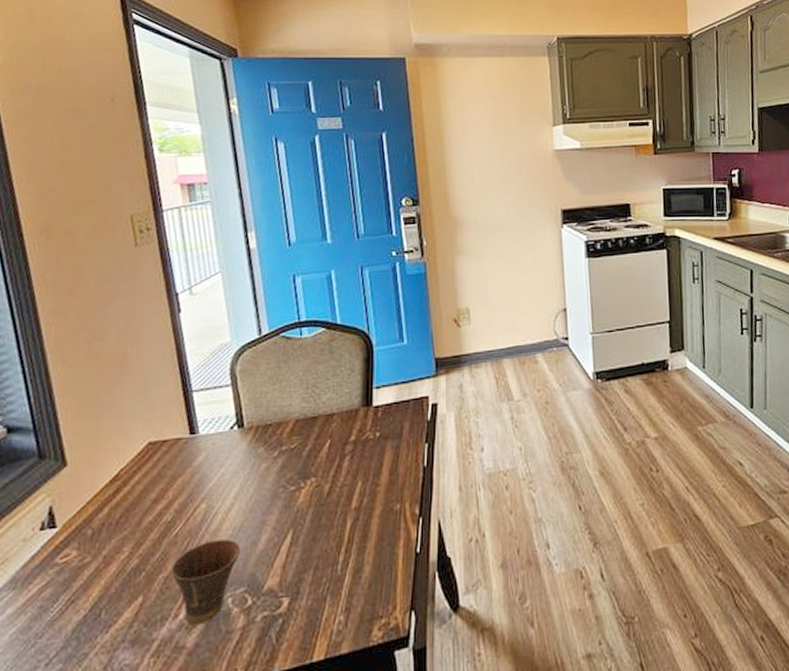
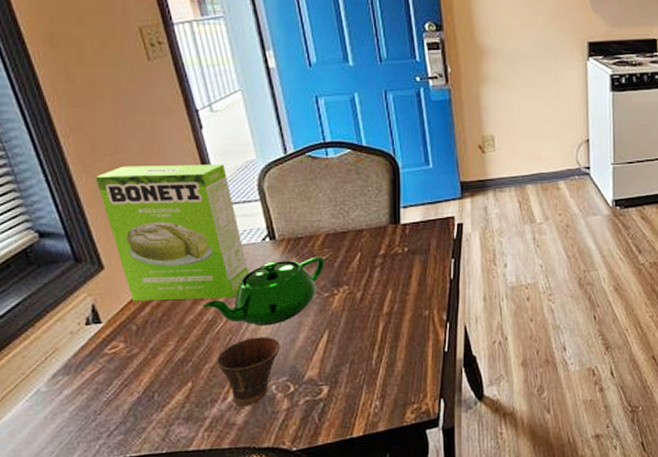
cake mix box: none [70,349,214,502] -> present [95,164,250,302]
teapot: none [162,445,292,527] -> present [202,256,324,326]

